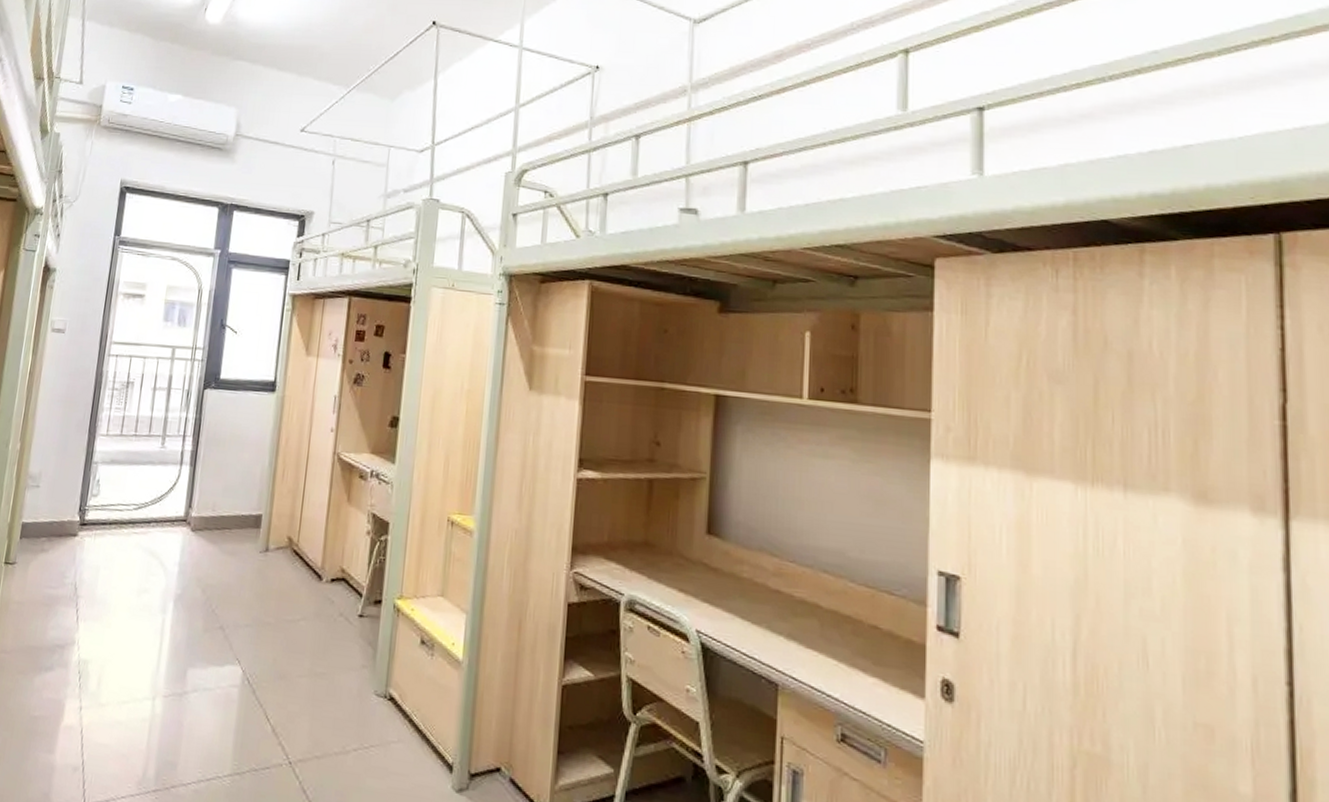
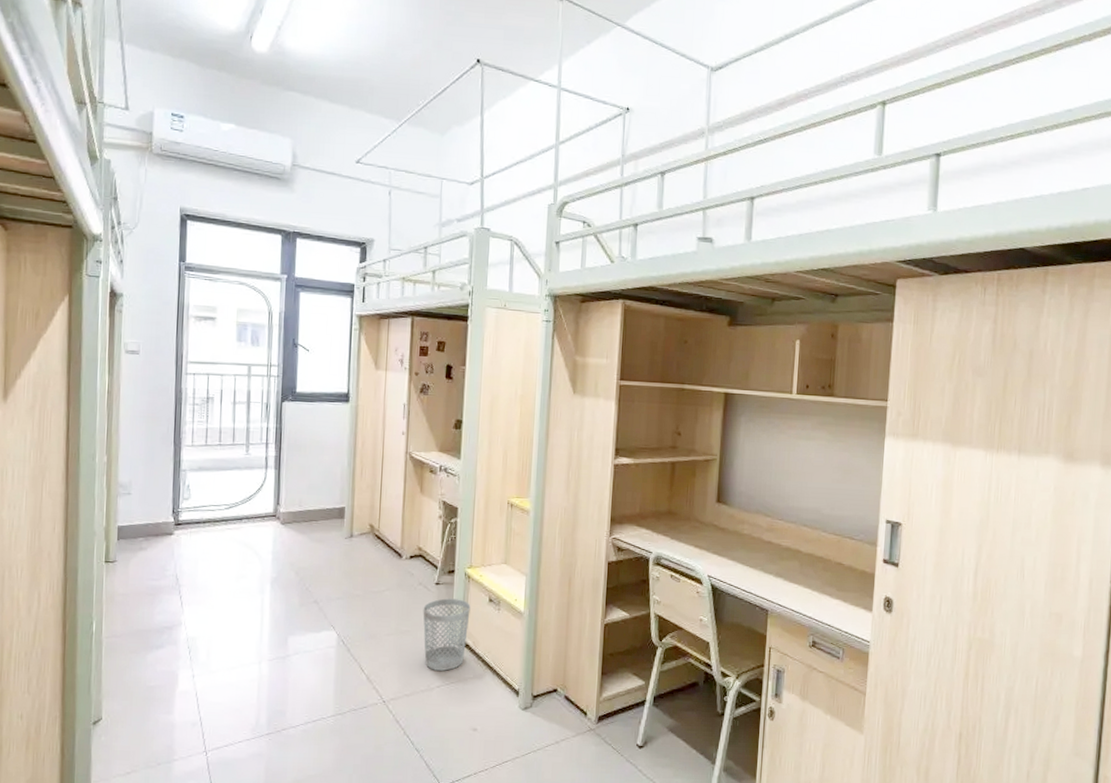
wastebasket: none [340,635,399,730] -> present [423,598,471,671]

